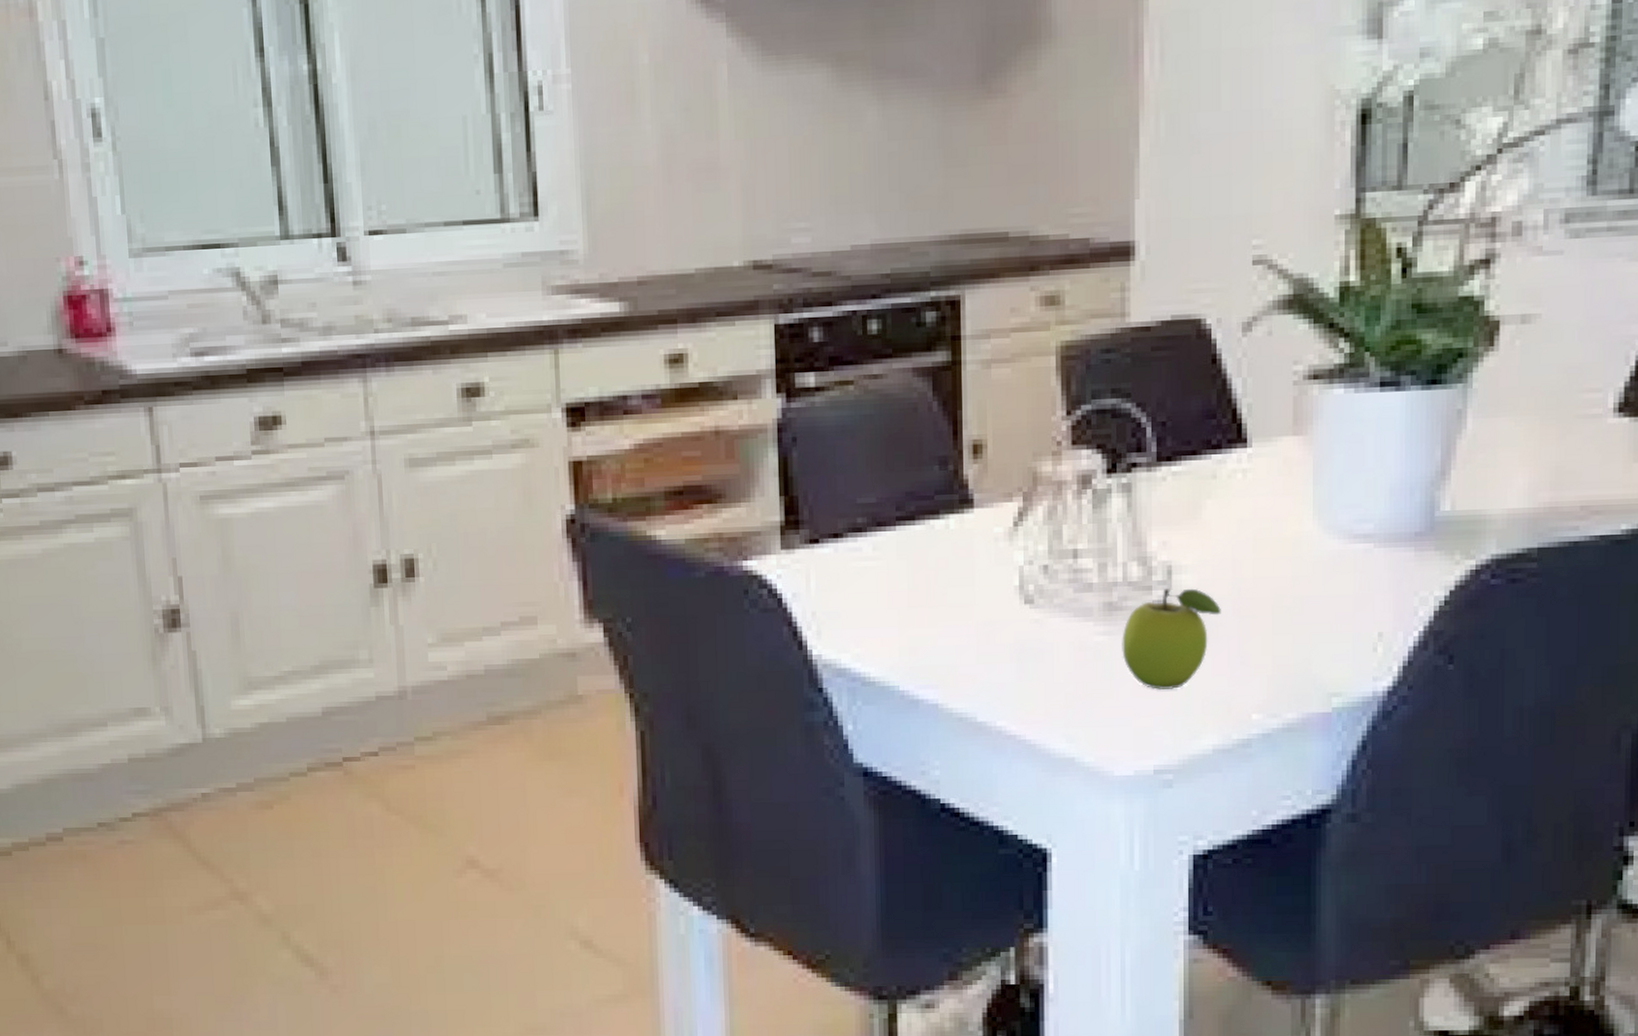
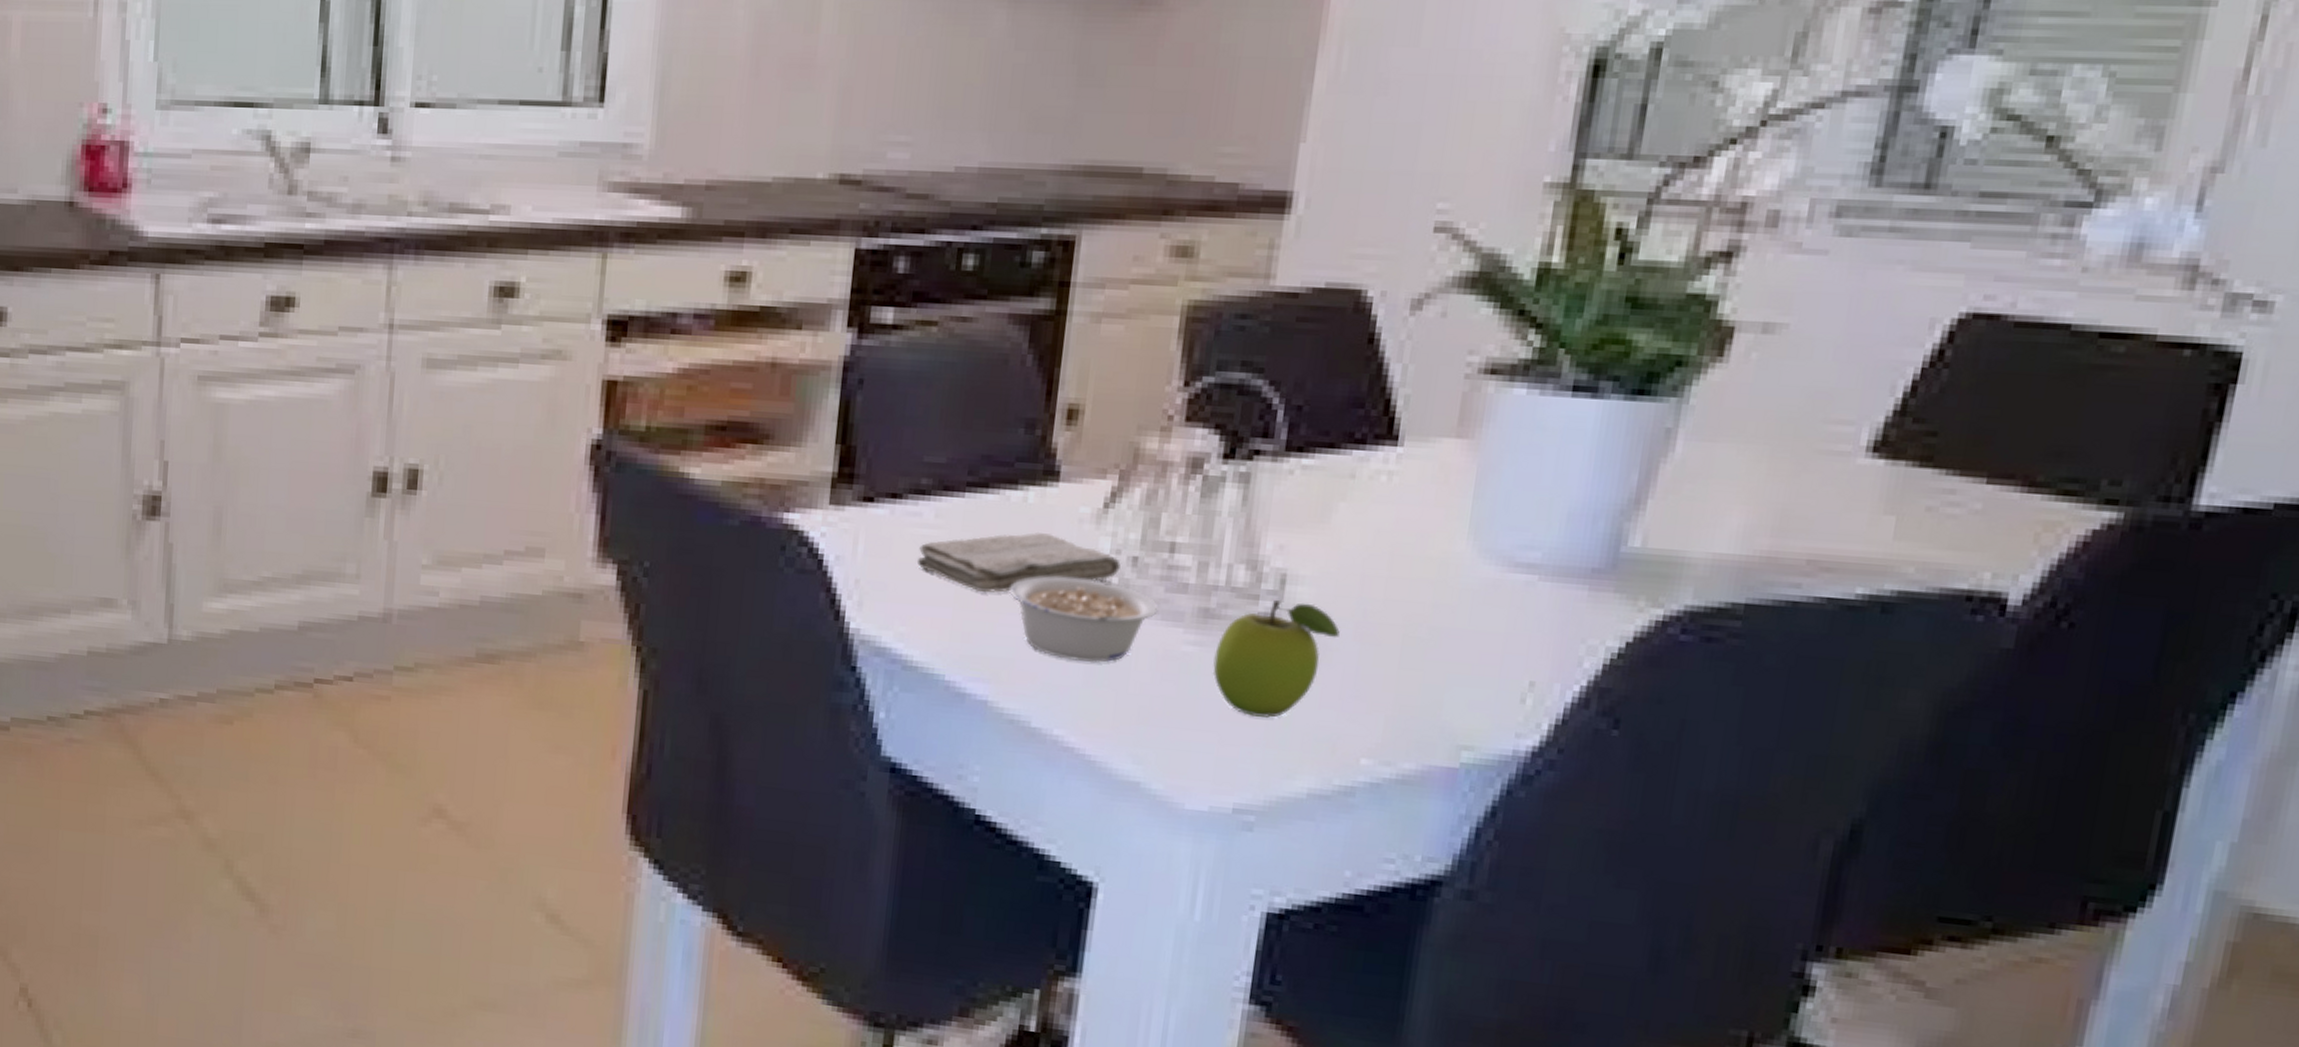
washcloth: none [863,553,1034,611] -> present [917,531,1121,593]
legume: none [944,589,1070,661] -> present [1009,576,1158,663]

